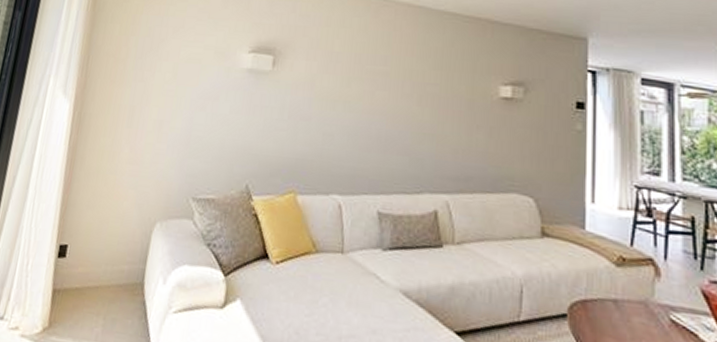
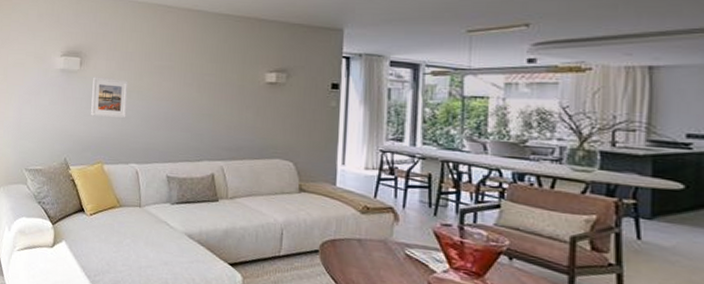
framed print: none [283,80,333,134] -> present [91,77,128,118]

